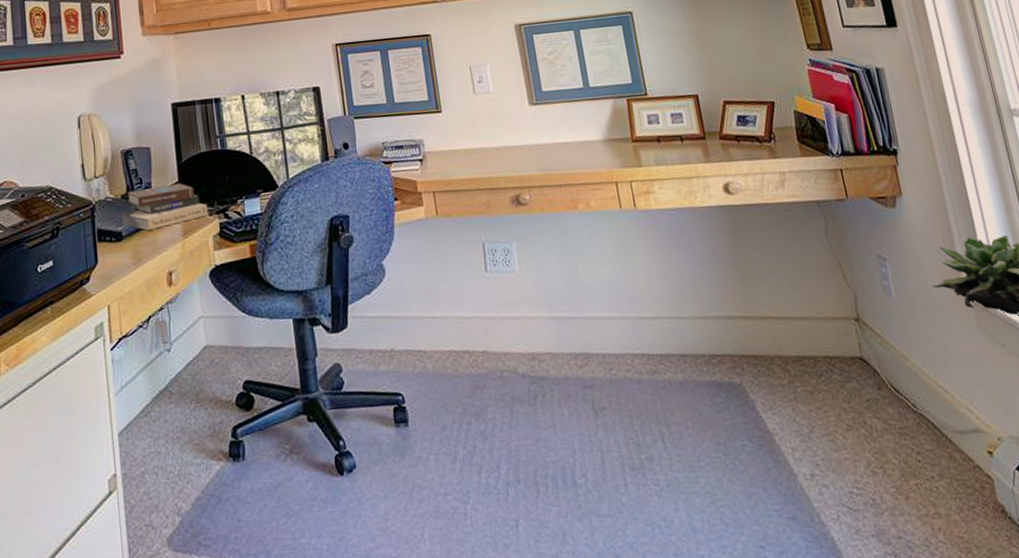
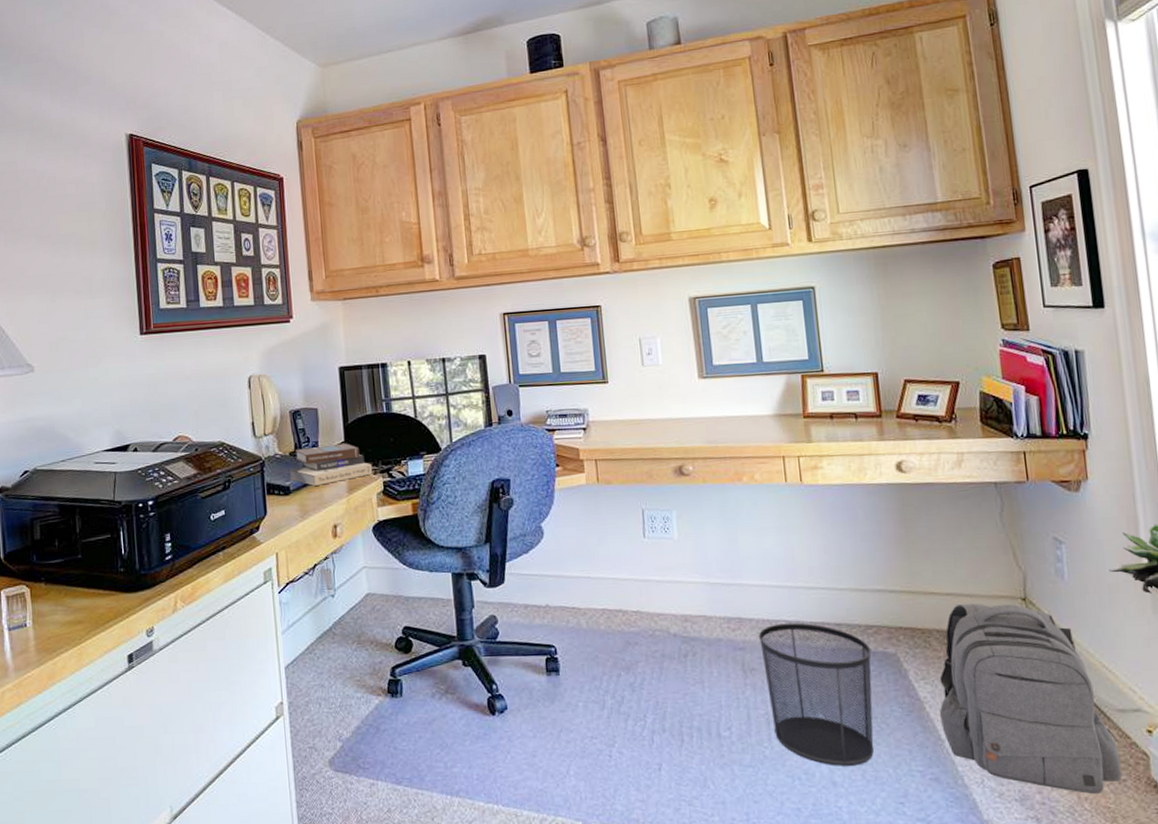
waste bin: none [605,355,730,510] -> present [758,622,875,766]
backpack: none [786,325,971,524] -> present [939,603,1123,795]

